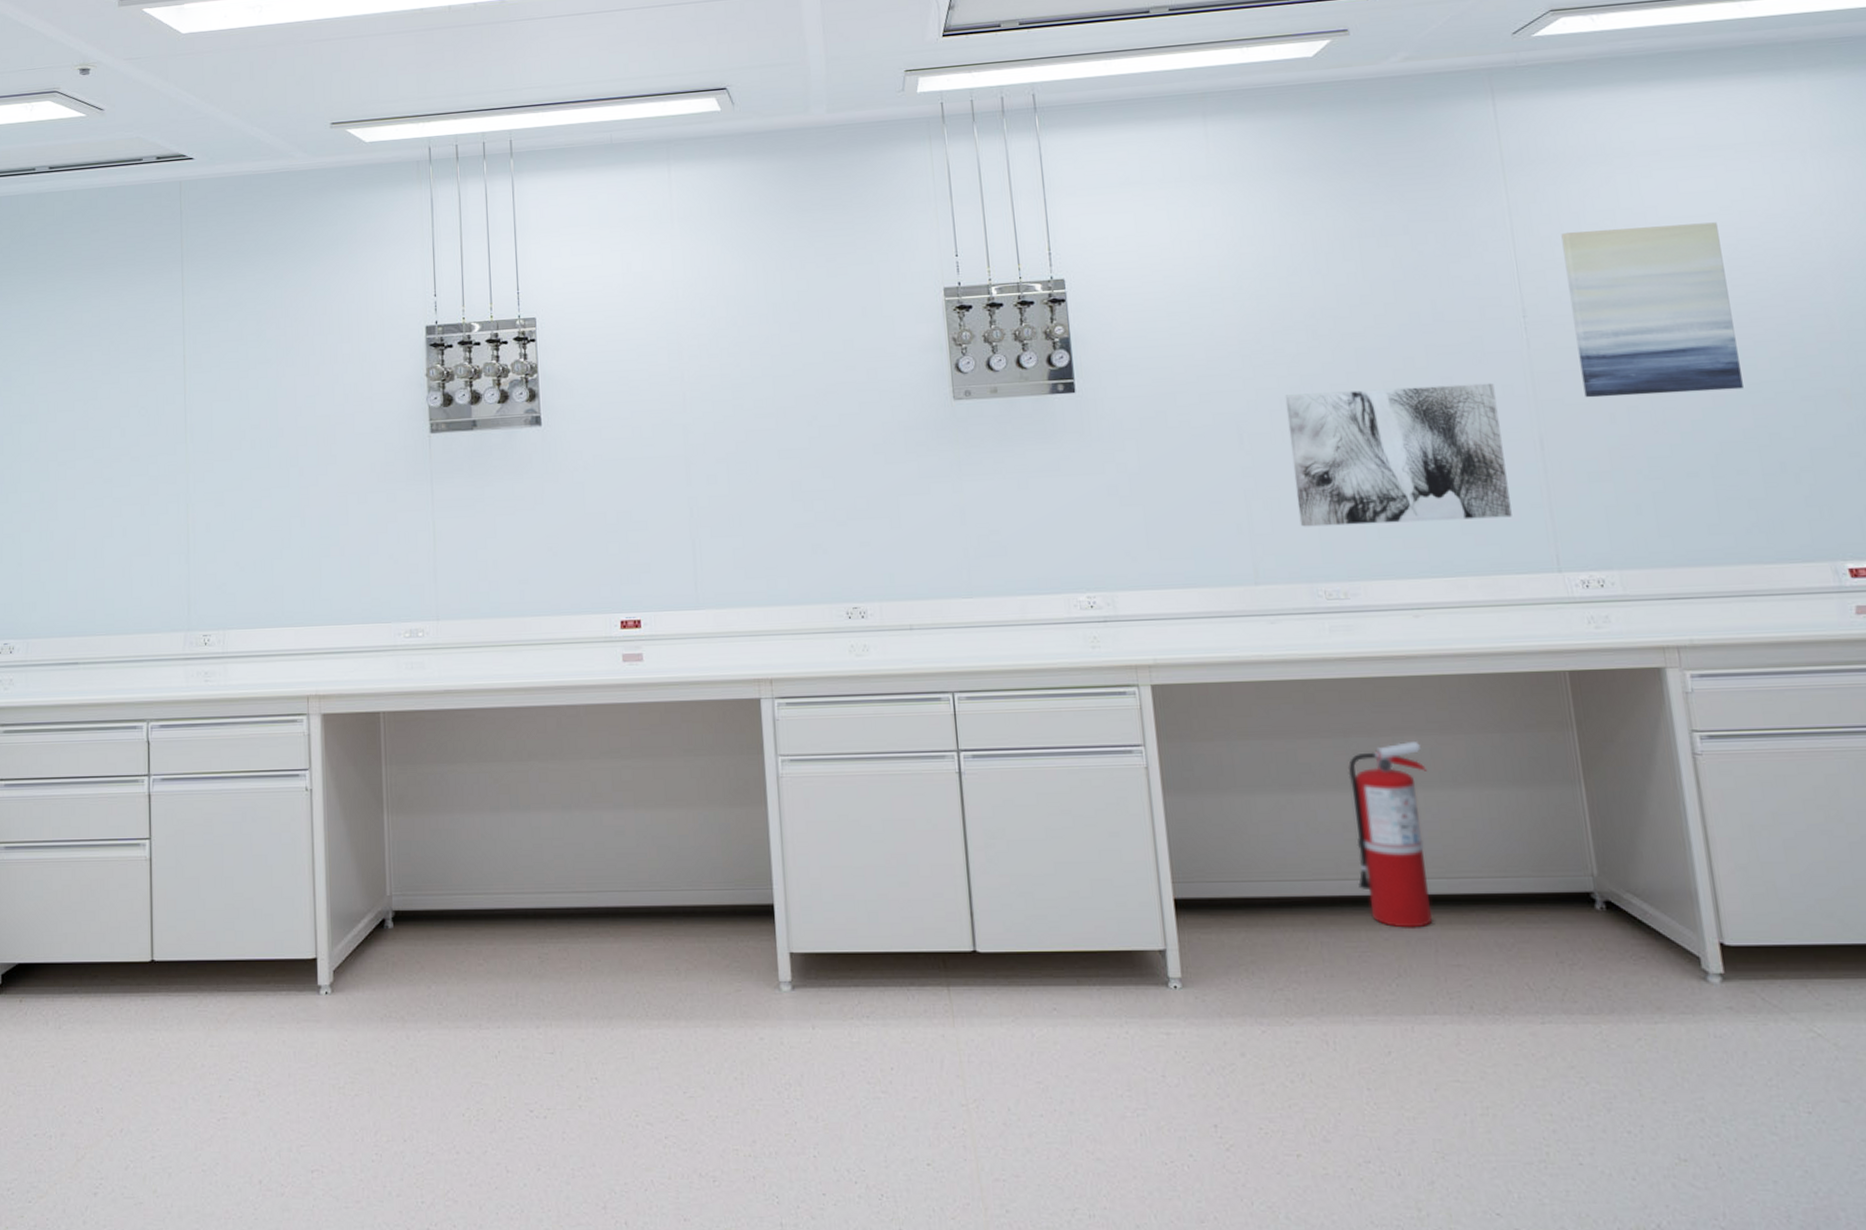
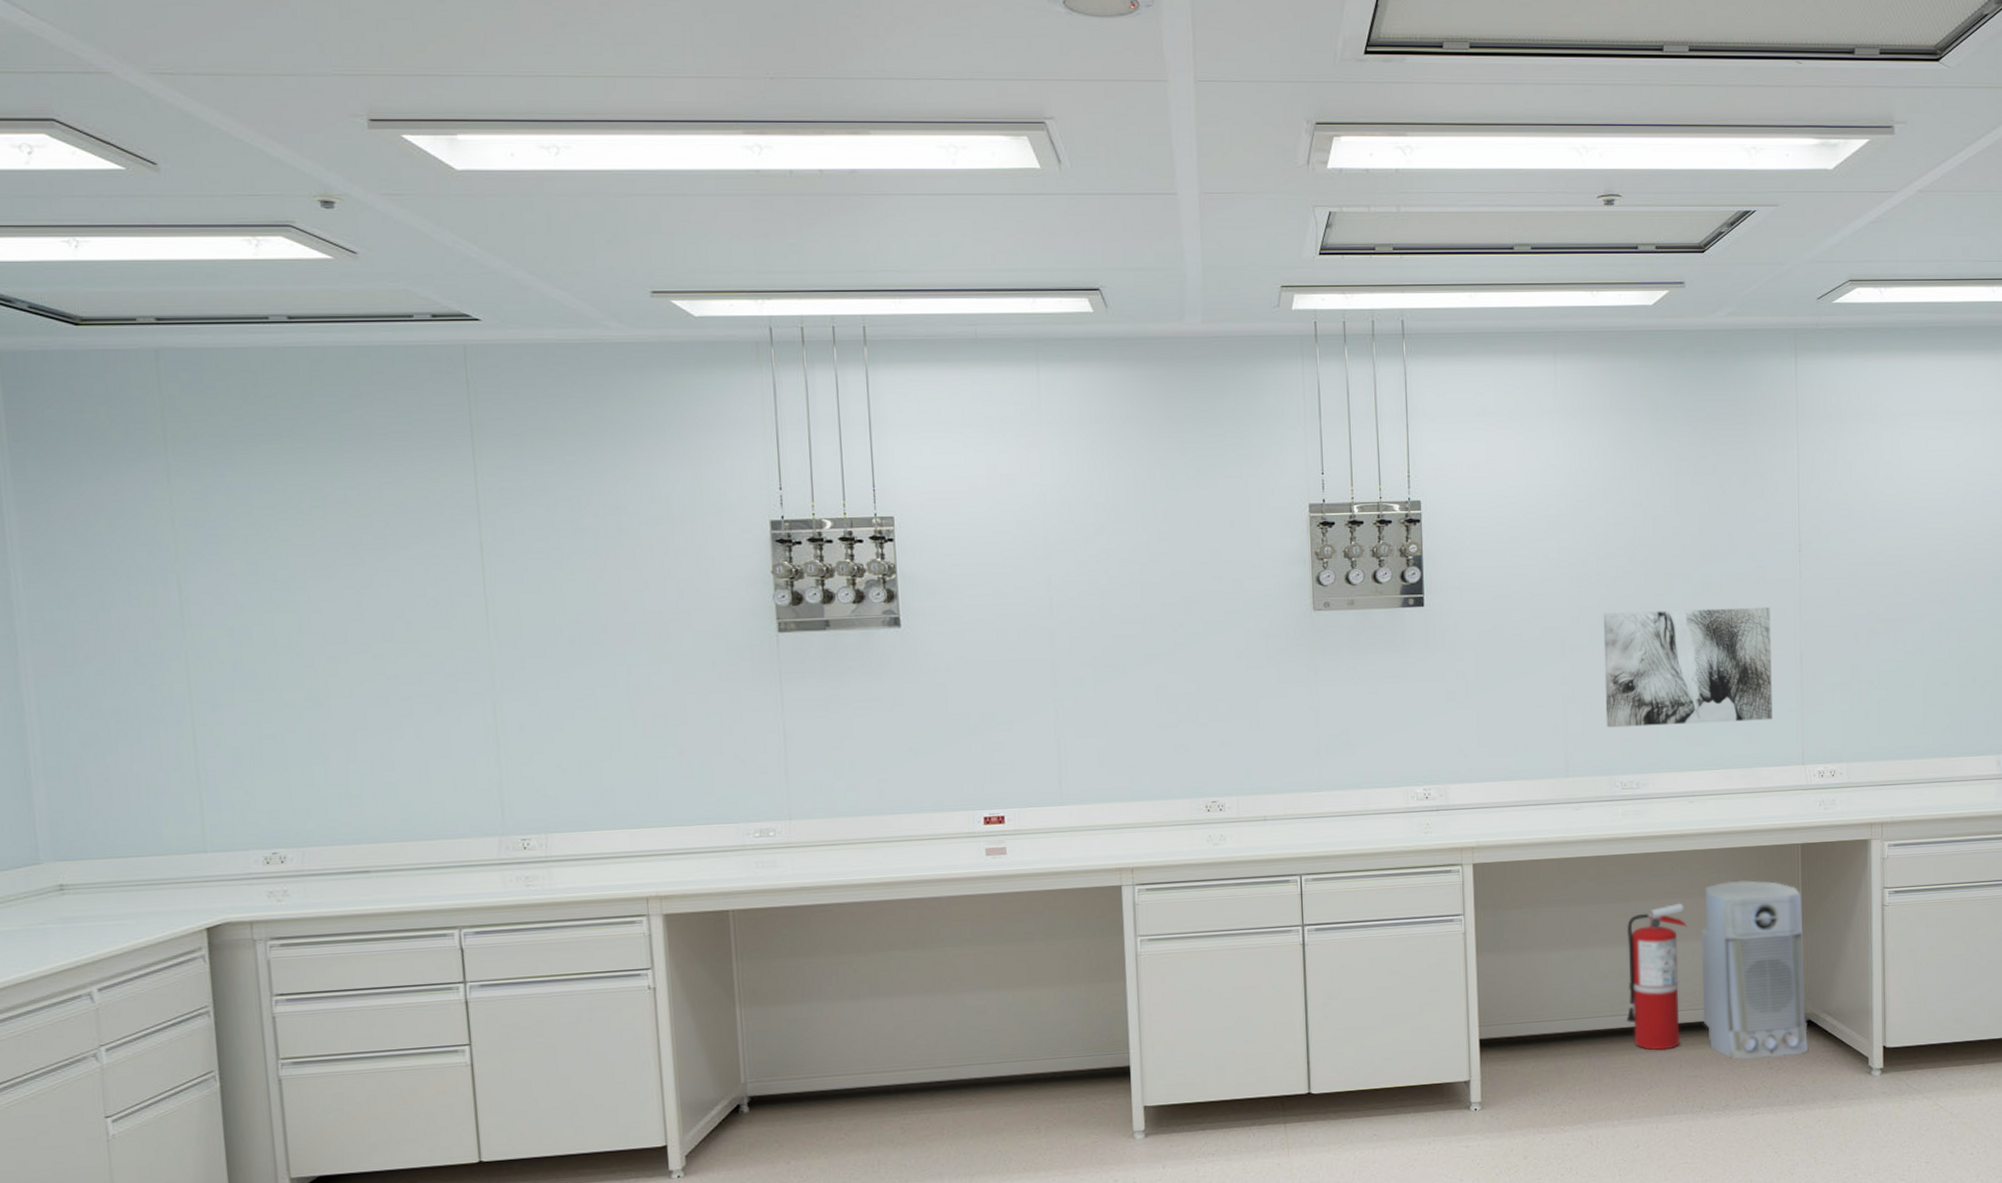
air purifier: none [1445,714,1611,948] -> present [1702,880,1808,1060]
wall art: present [1561,222,1744,398] -> none [1835,477,1954,621]

